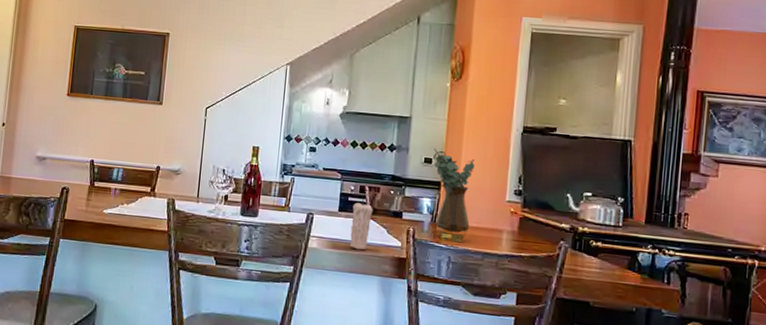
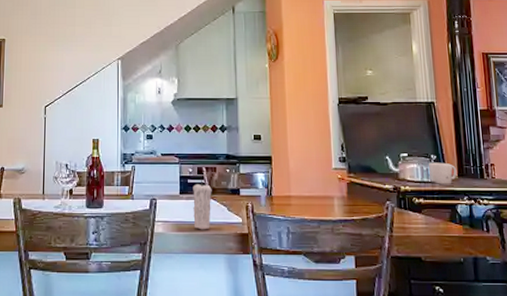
vase: present [433,148,475,243] -> none [262,125,303,213]
mug: none [612,205,645,230] -> present [428,162,458,184]

